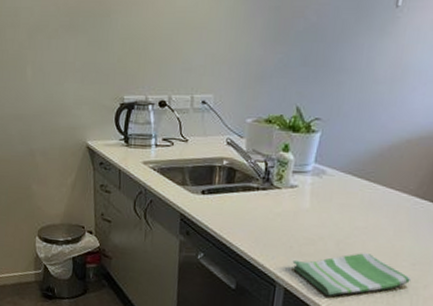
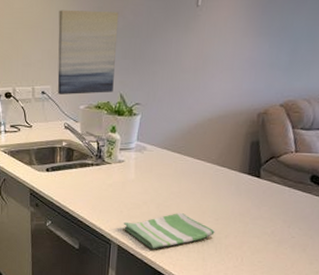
wall art: none [221,9,300,106] -> present [57,9,119,95]

